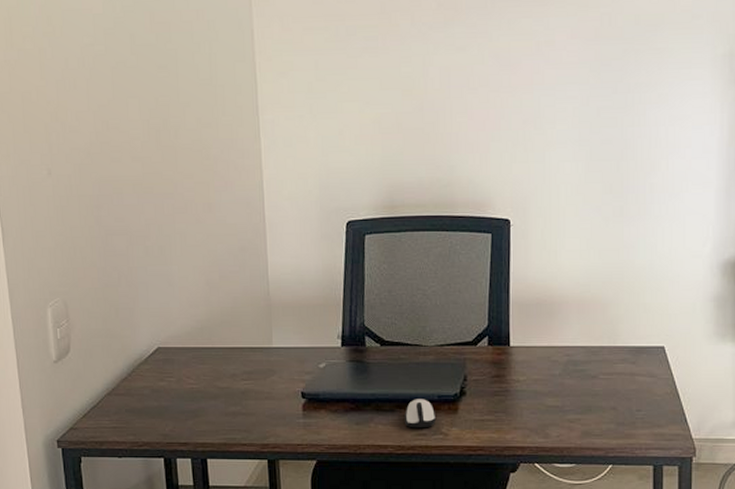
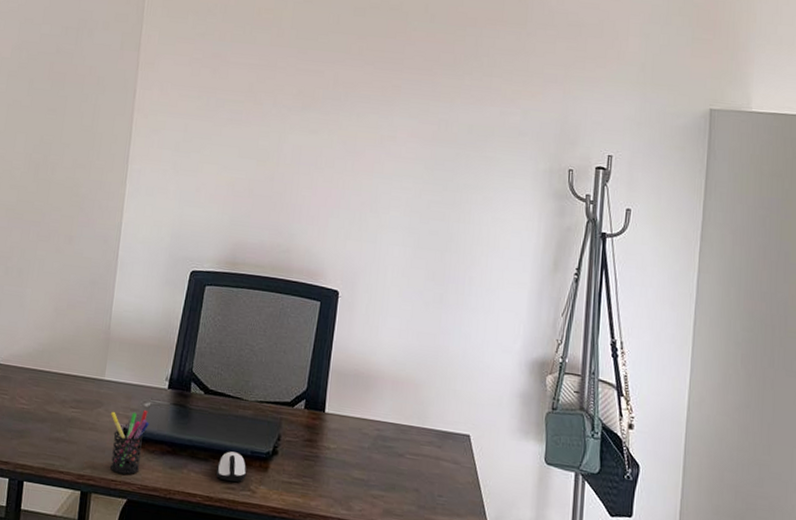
pen holder: none [285,371,327,437] -> present [110,409,149,475]

